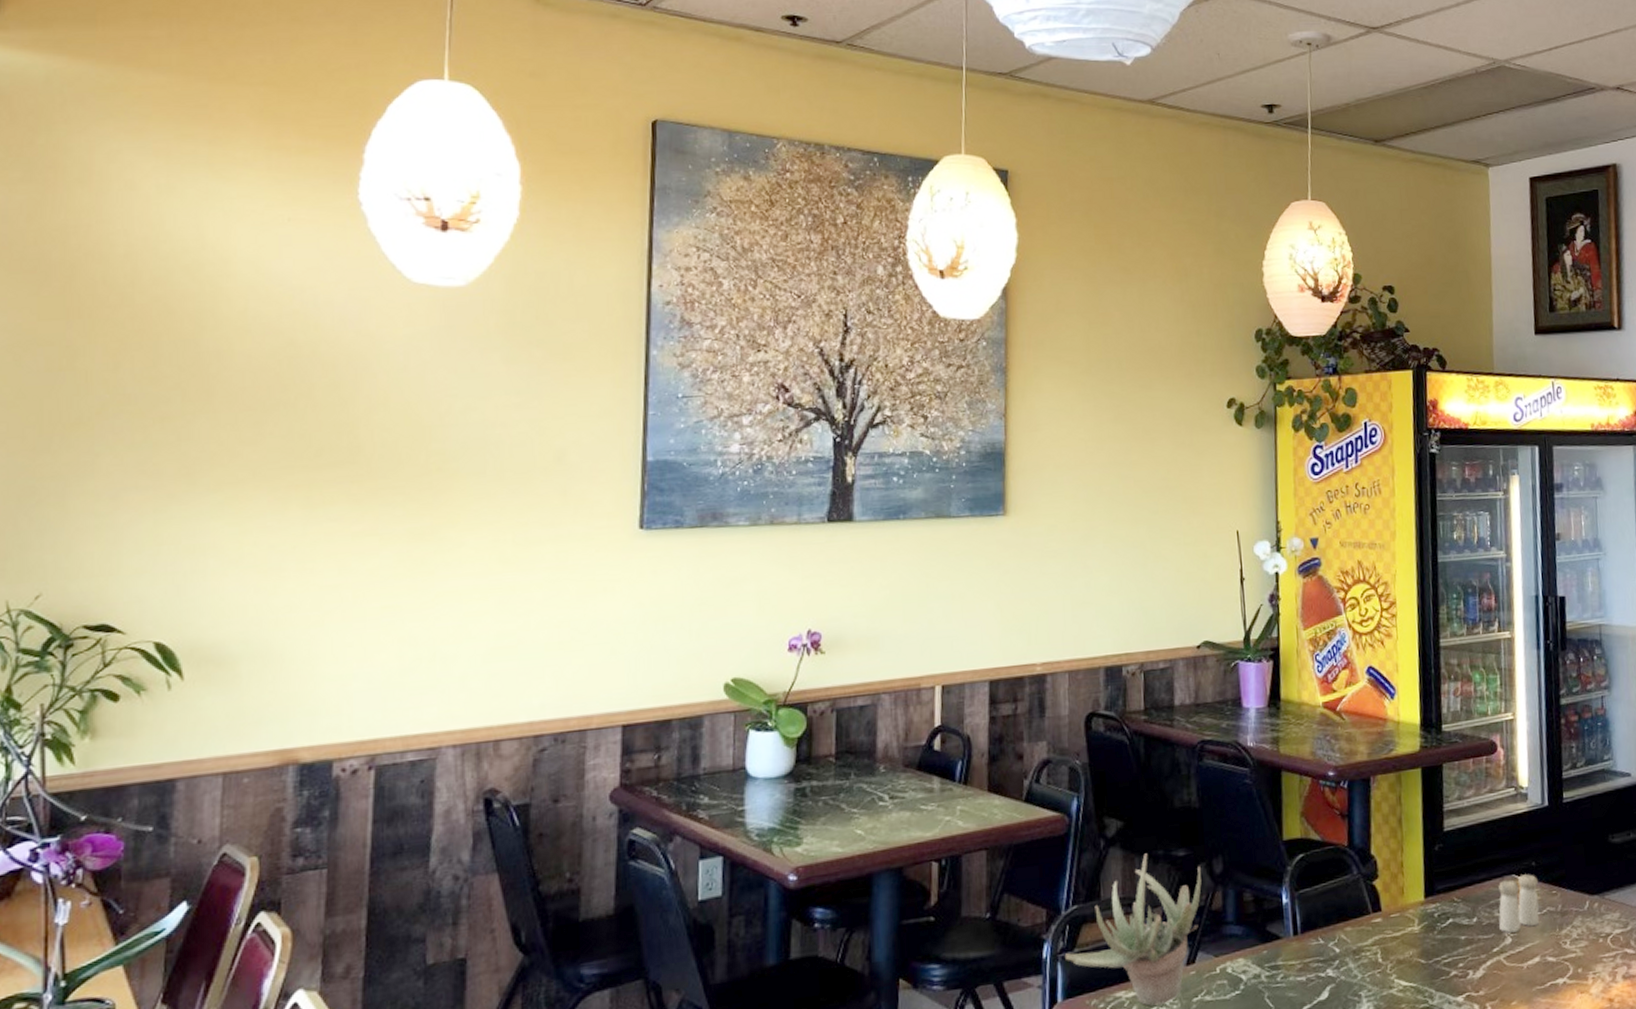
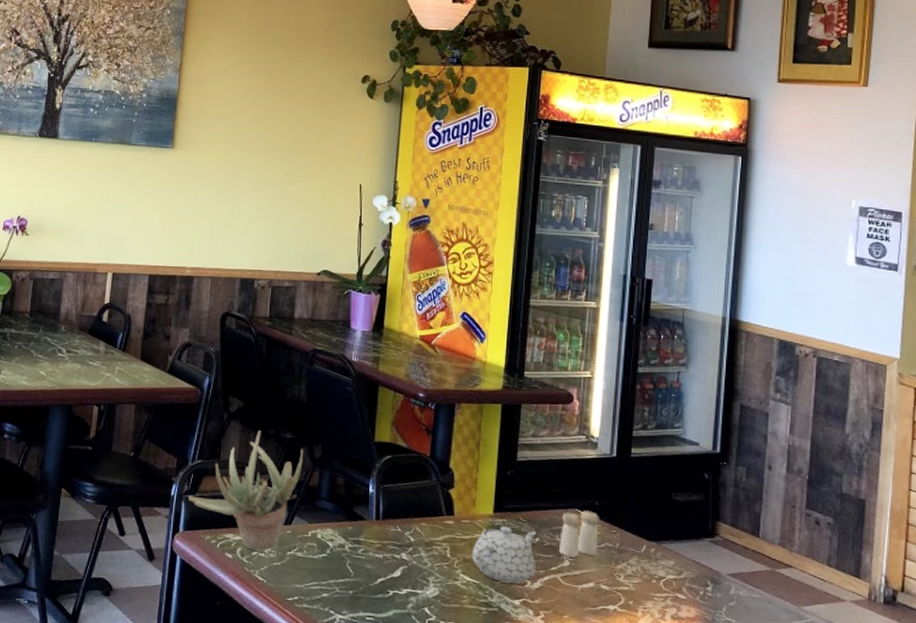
teapot: none [1406,910,1477,979] -> present [472,526,537,584]

